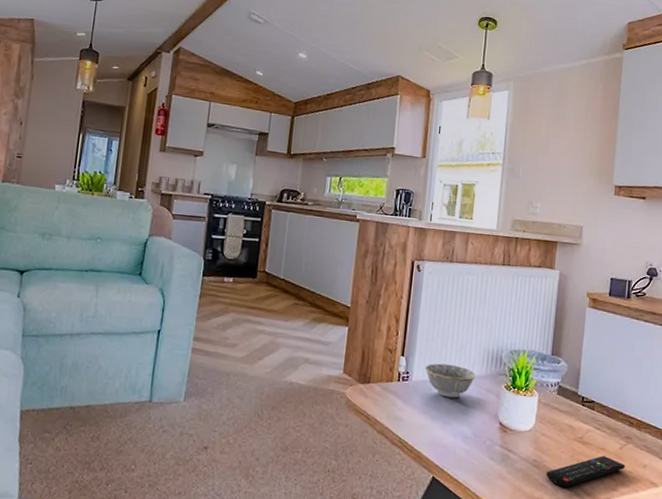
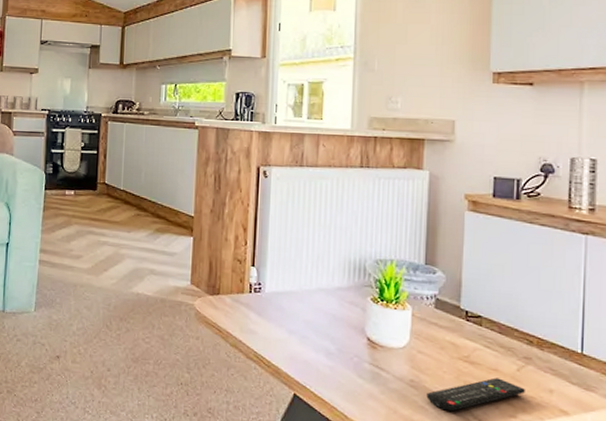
bowl: present [424,363,476,398] -> none [278,274,337,311]

